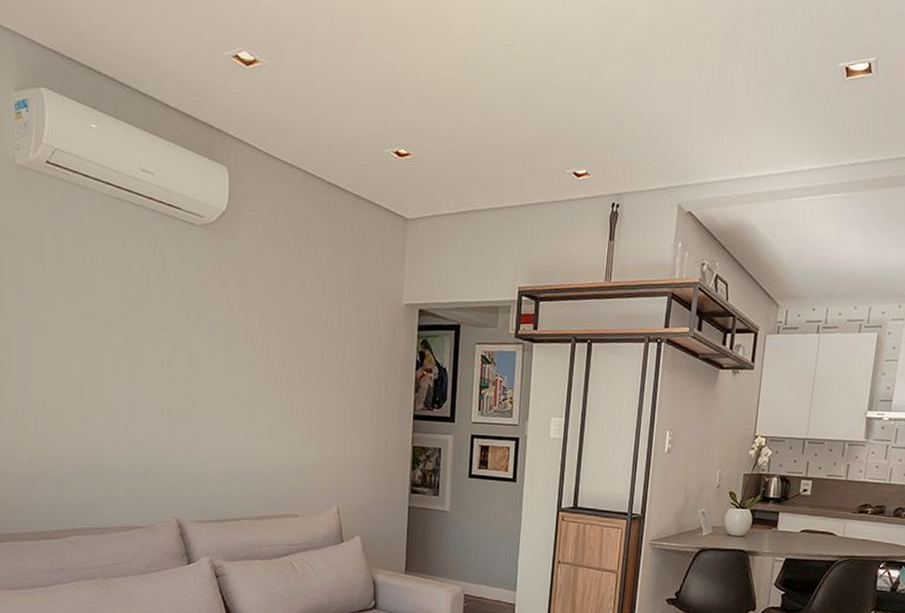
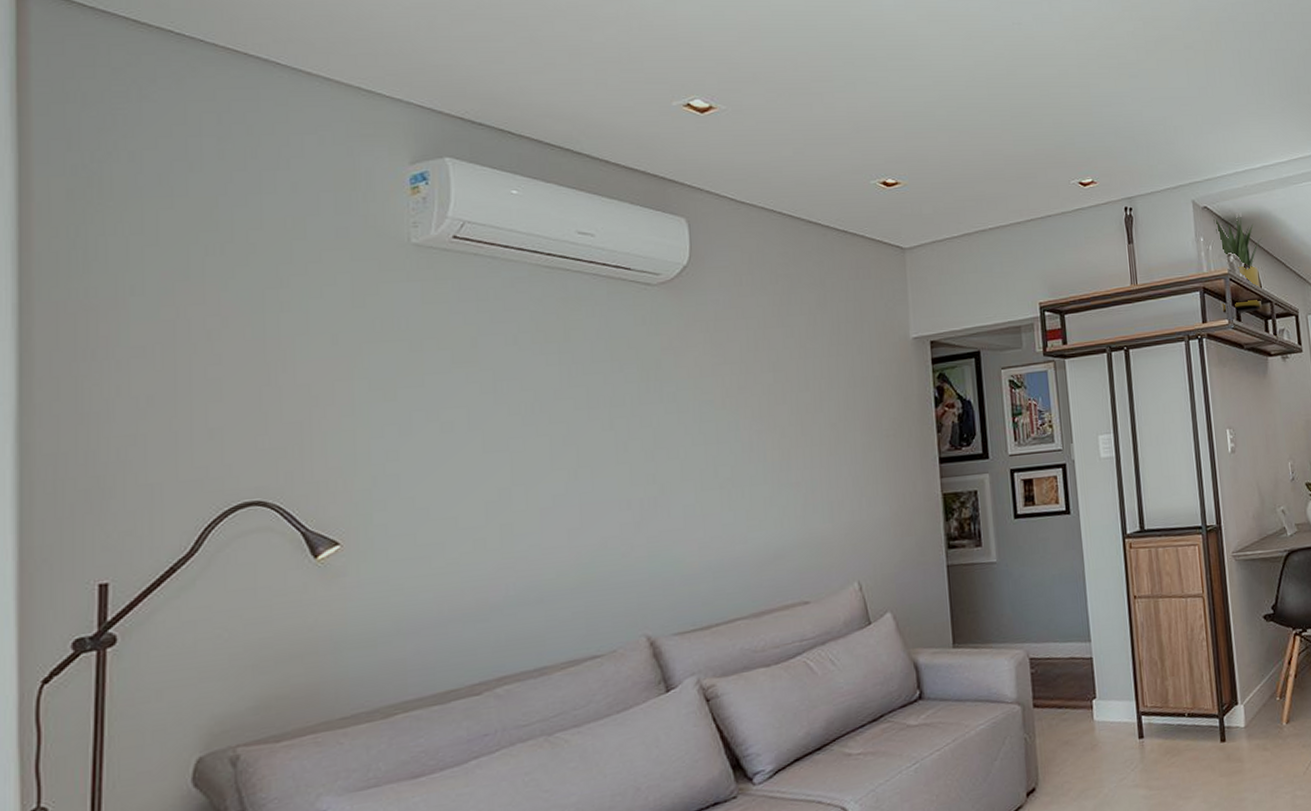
planter: none [685,226,739,324] -> present [1213,217,1262,314]

